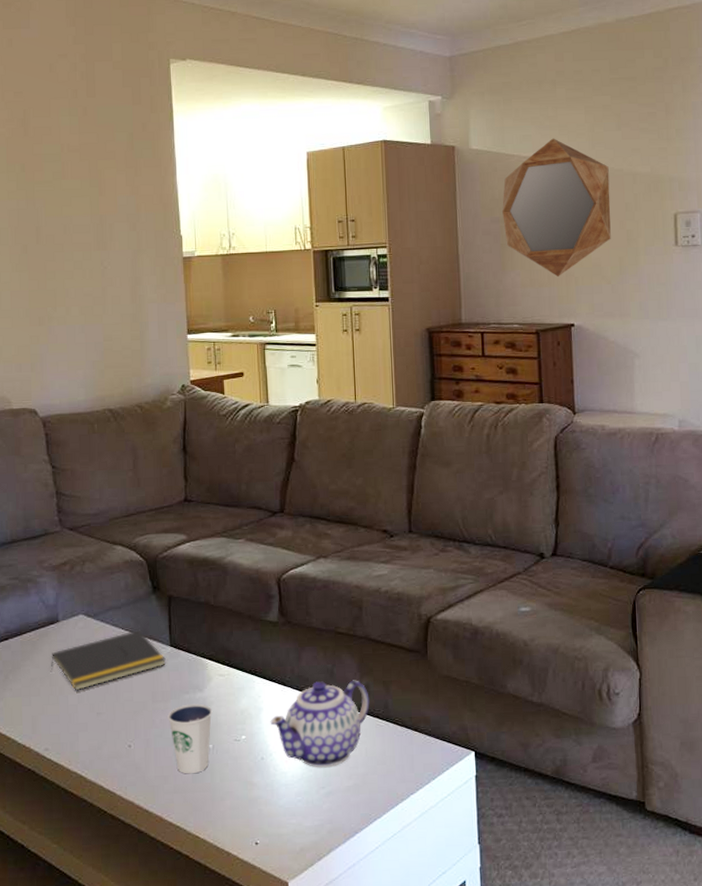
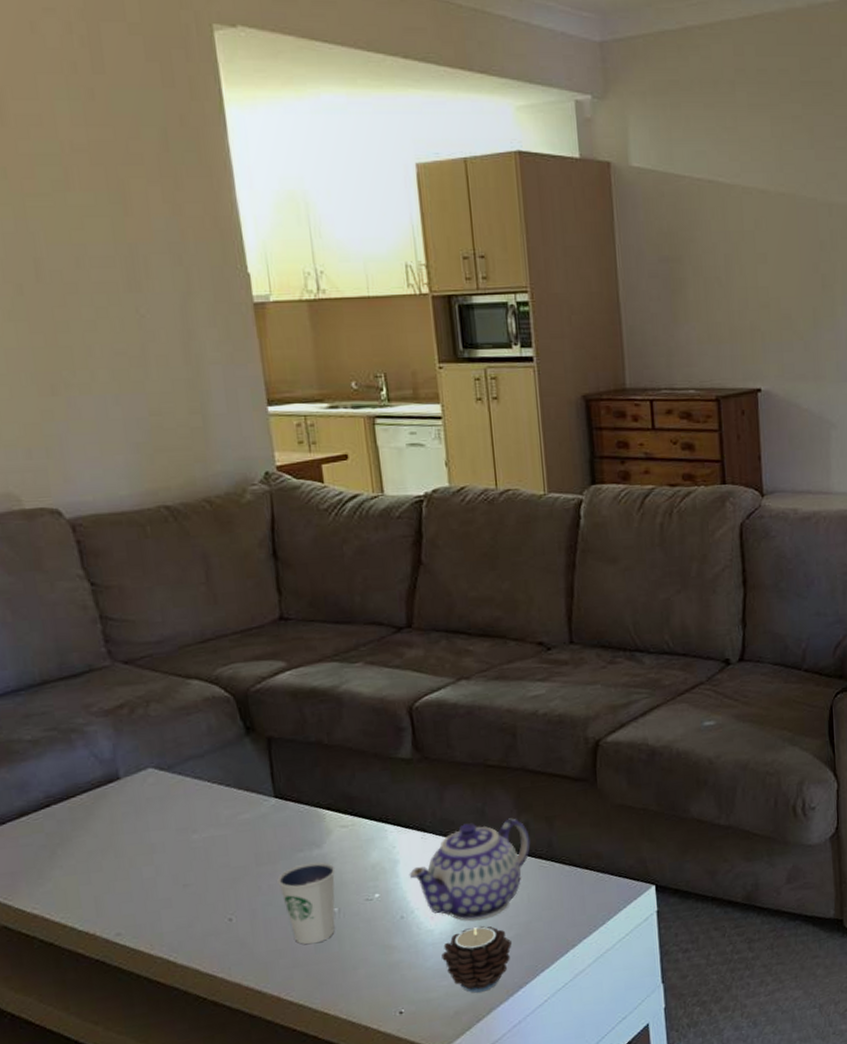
notepad: present [50,630,166,690] -> none [113,781,270,860]
candle: none [292,774,350,833] -> present [441,926,512,993]
home mirror: present [502,138,611,276] -> none [672,156,803,331]

